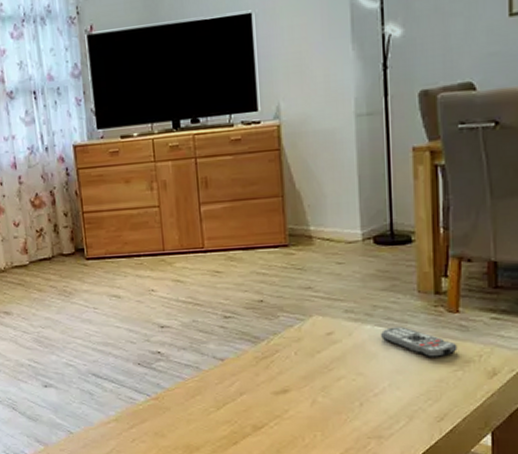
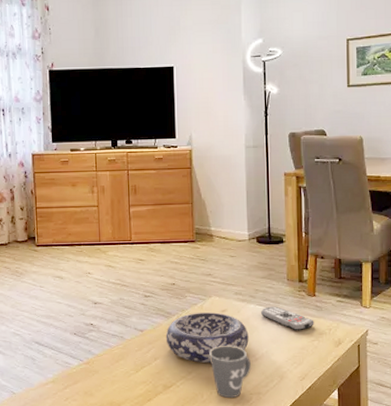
decorative bowl: none [253,336,365,399] -> present [165,312,249,363]
mug: none [311,377,368,442] -> present [209,346,251,398]

